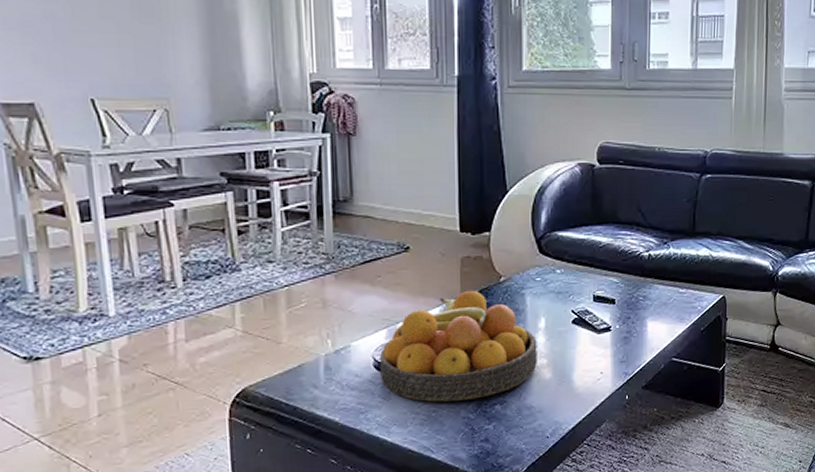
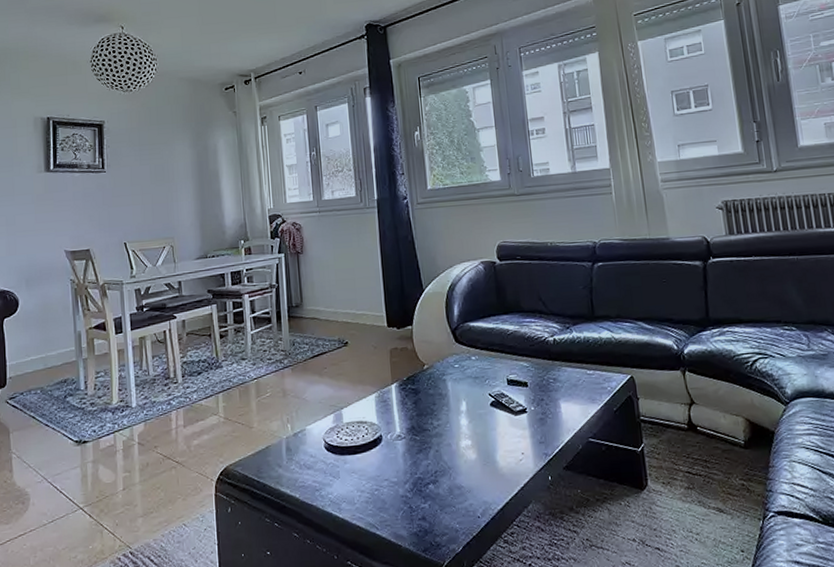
fruit bowl: present [380,290,537,402] -> none [329,377,463,481]

